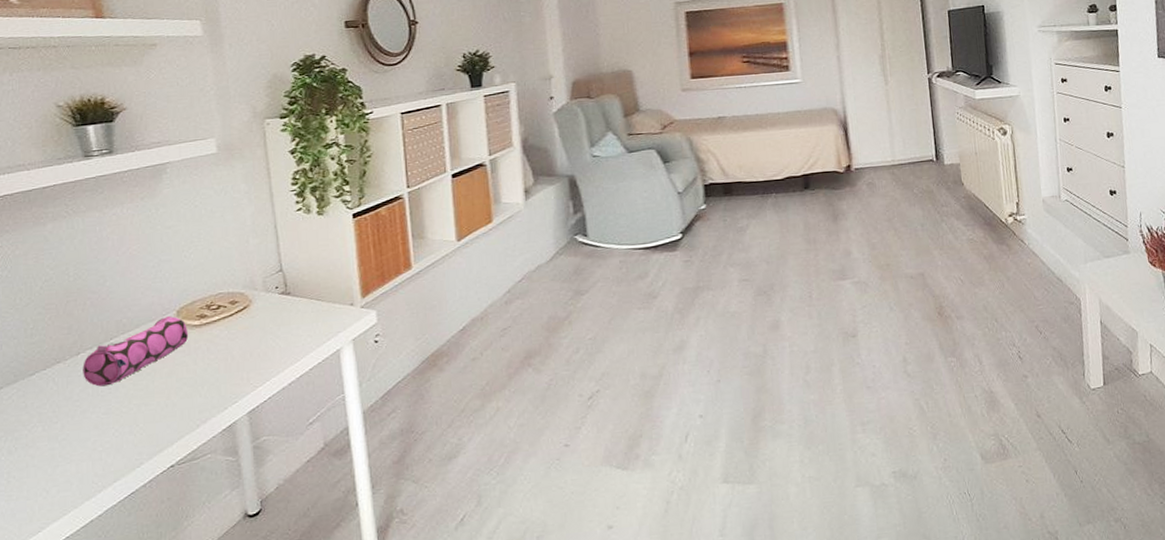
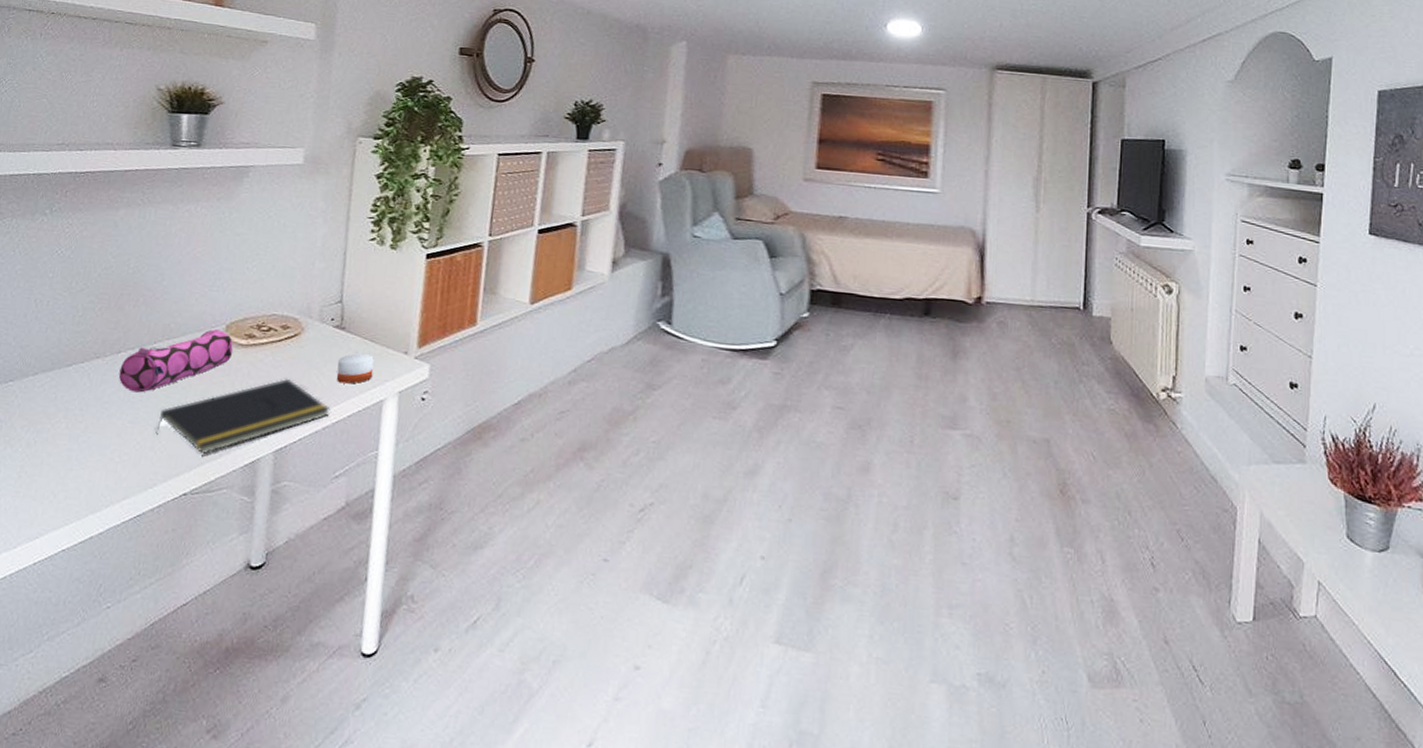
notepad: none [131,347,293,428] -> present [155,378,331,454]
candle: none [289,312,325,342] -> present [336,352,374,384]

